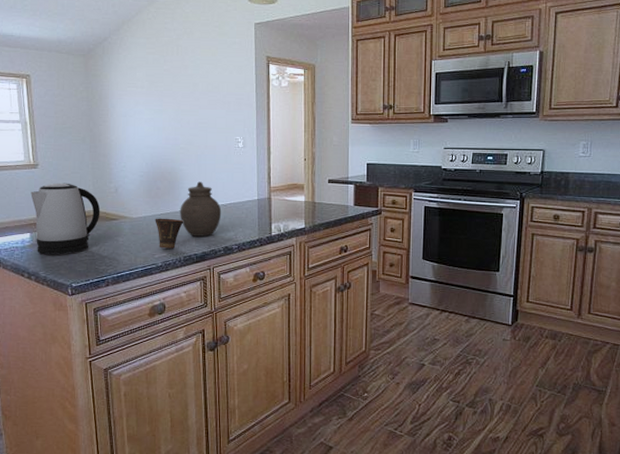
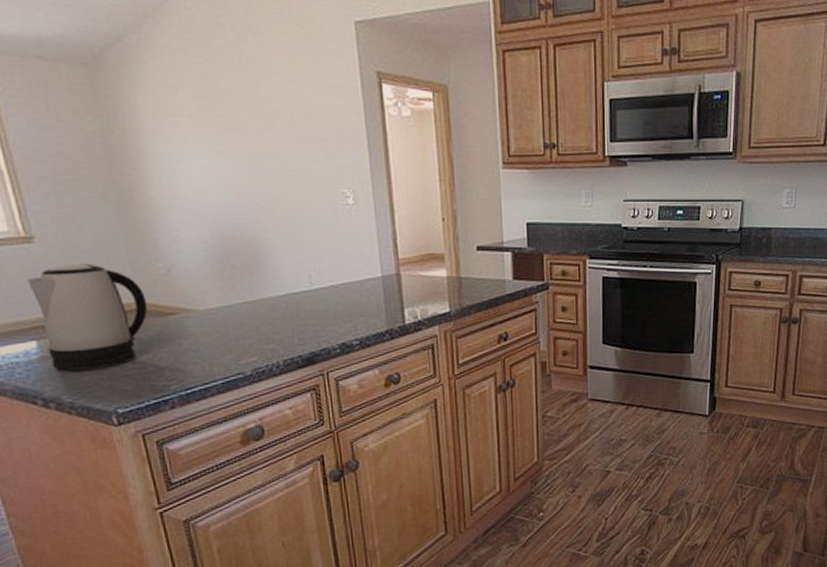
cup: present [155,218,184,249] -> none [234,308,278,351]
jar: present [180,181,222,237] -> none [270,254,332,332]

